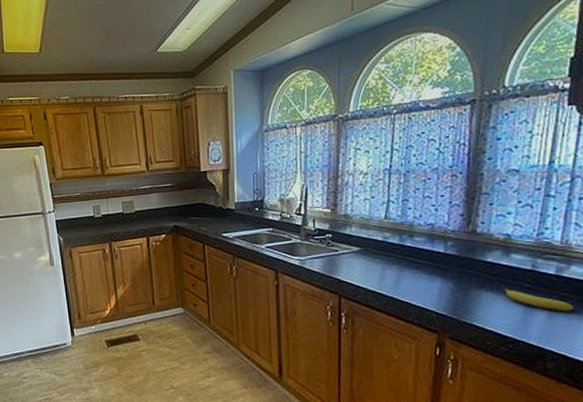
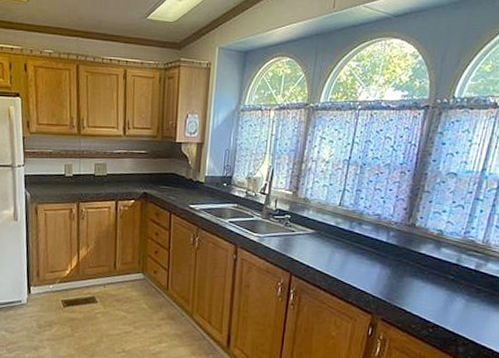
fruit: present [504,288,574,311] -> none [432,278,486,303]

